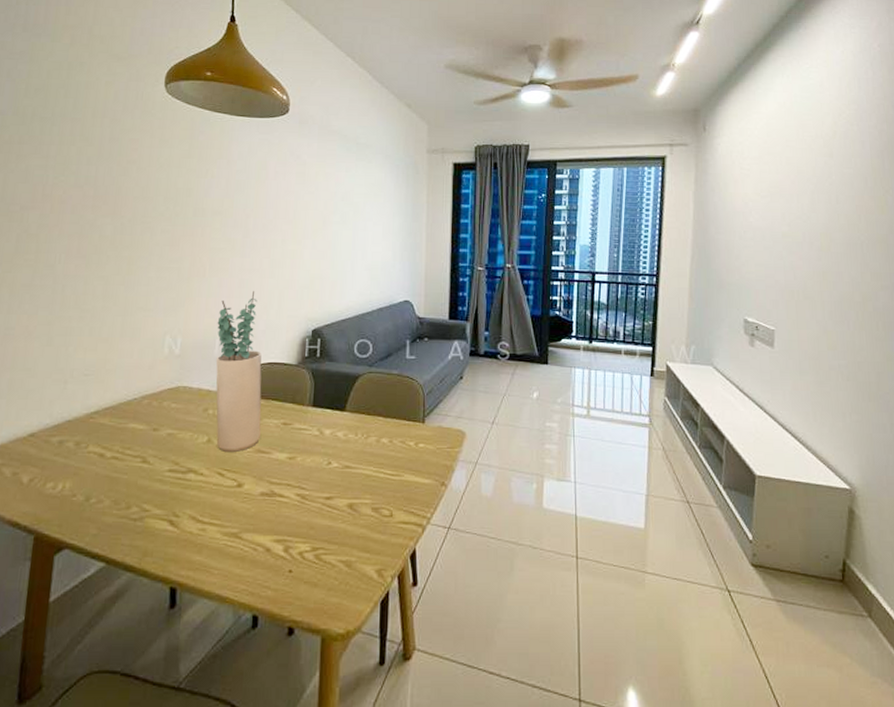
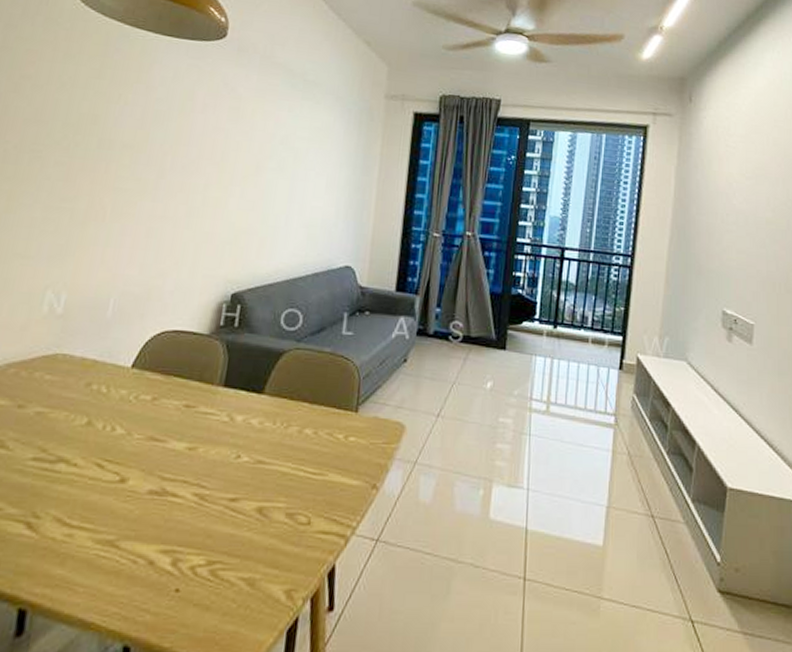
vase: present [215,291,262,453] -> none [98,243,167,439]

